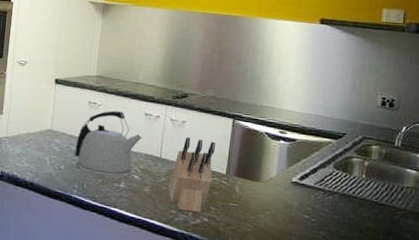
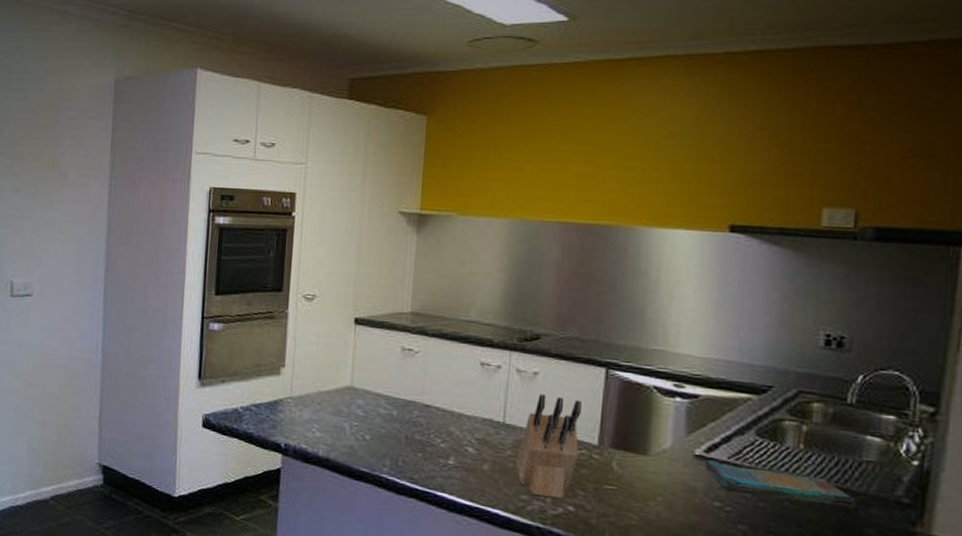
kettle: present [75,110,142,179] -> none [384,359,477,452]
dish towel: none [298,185,399,218] -> present [704,460,856,506]

